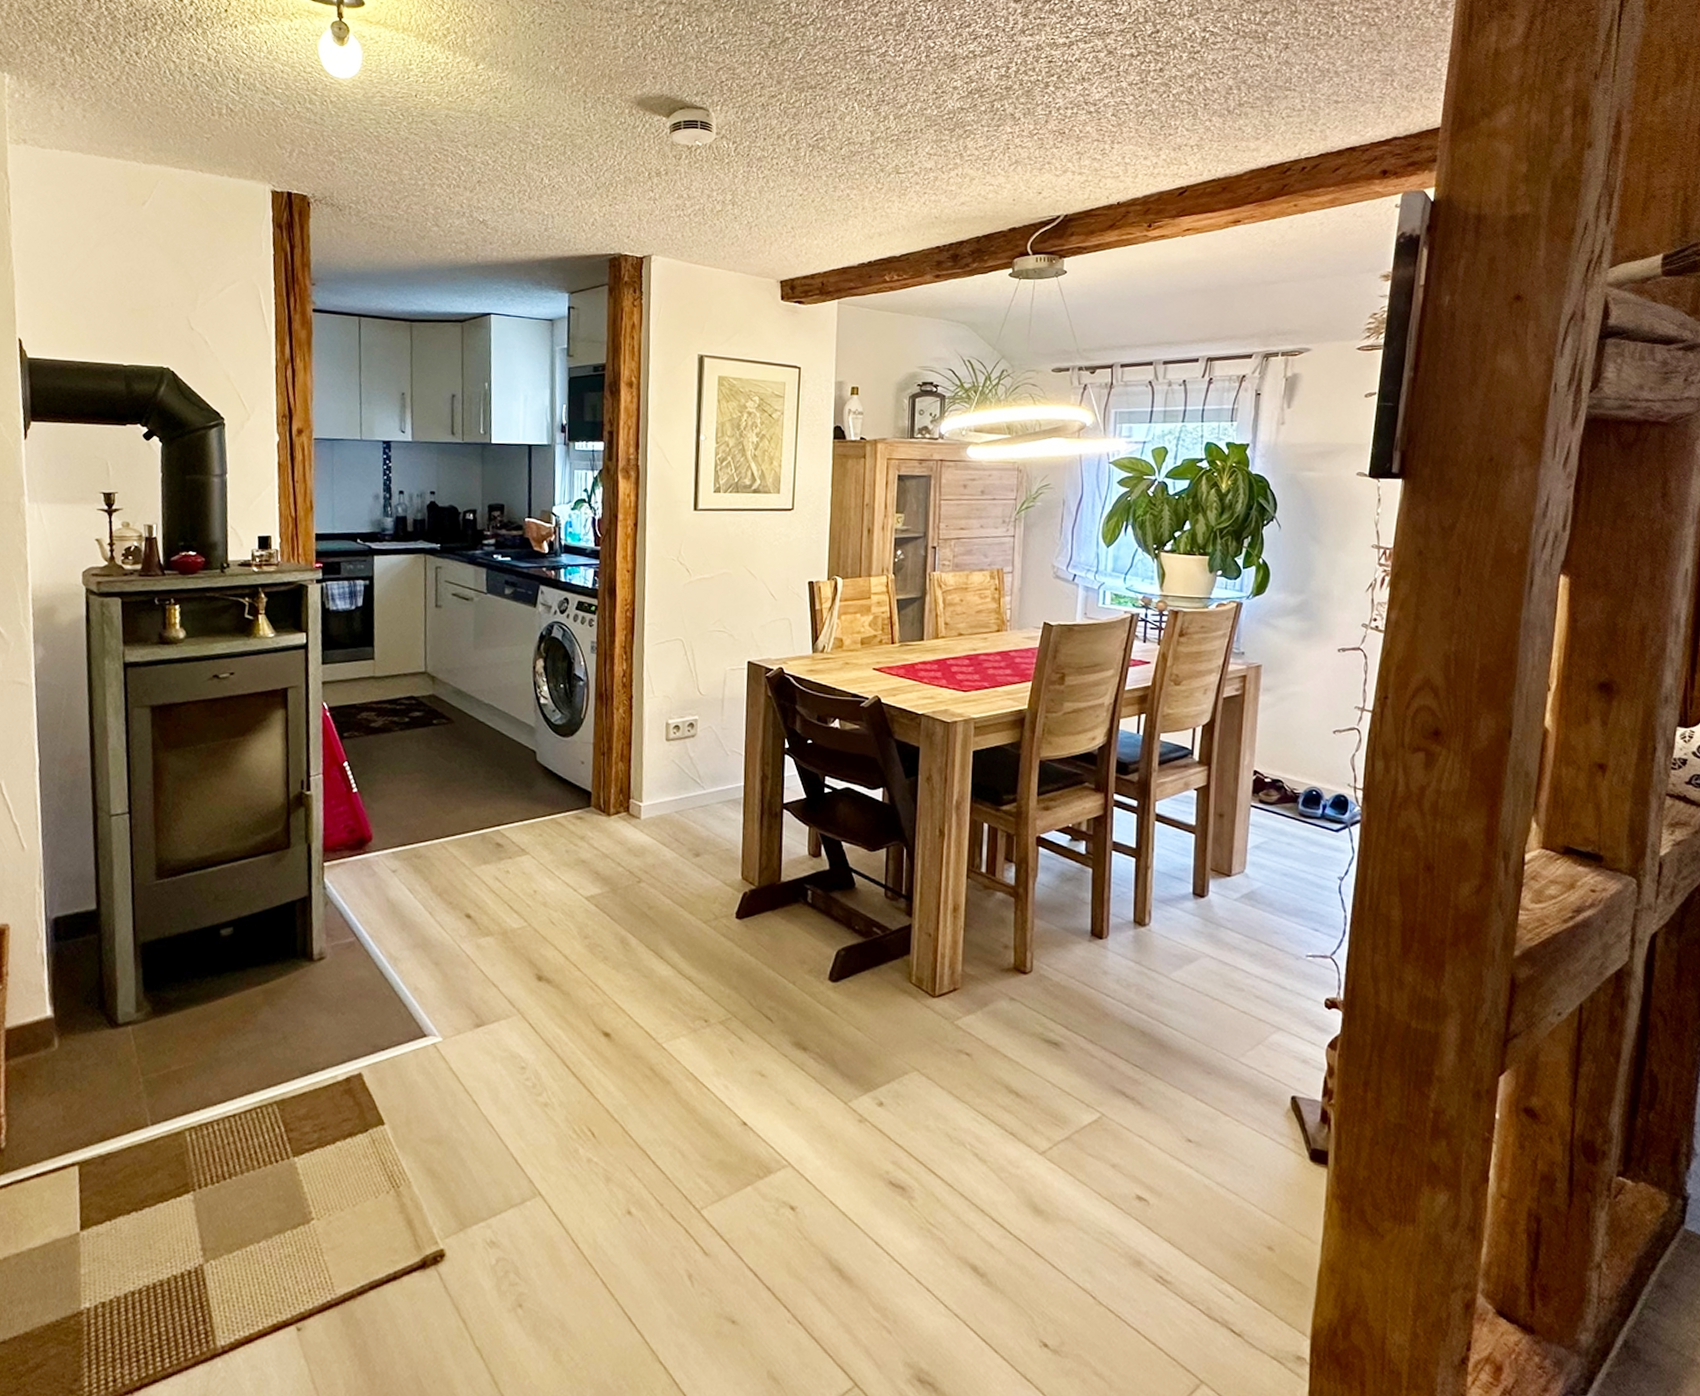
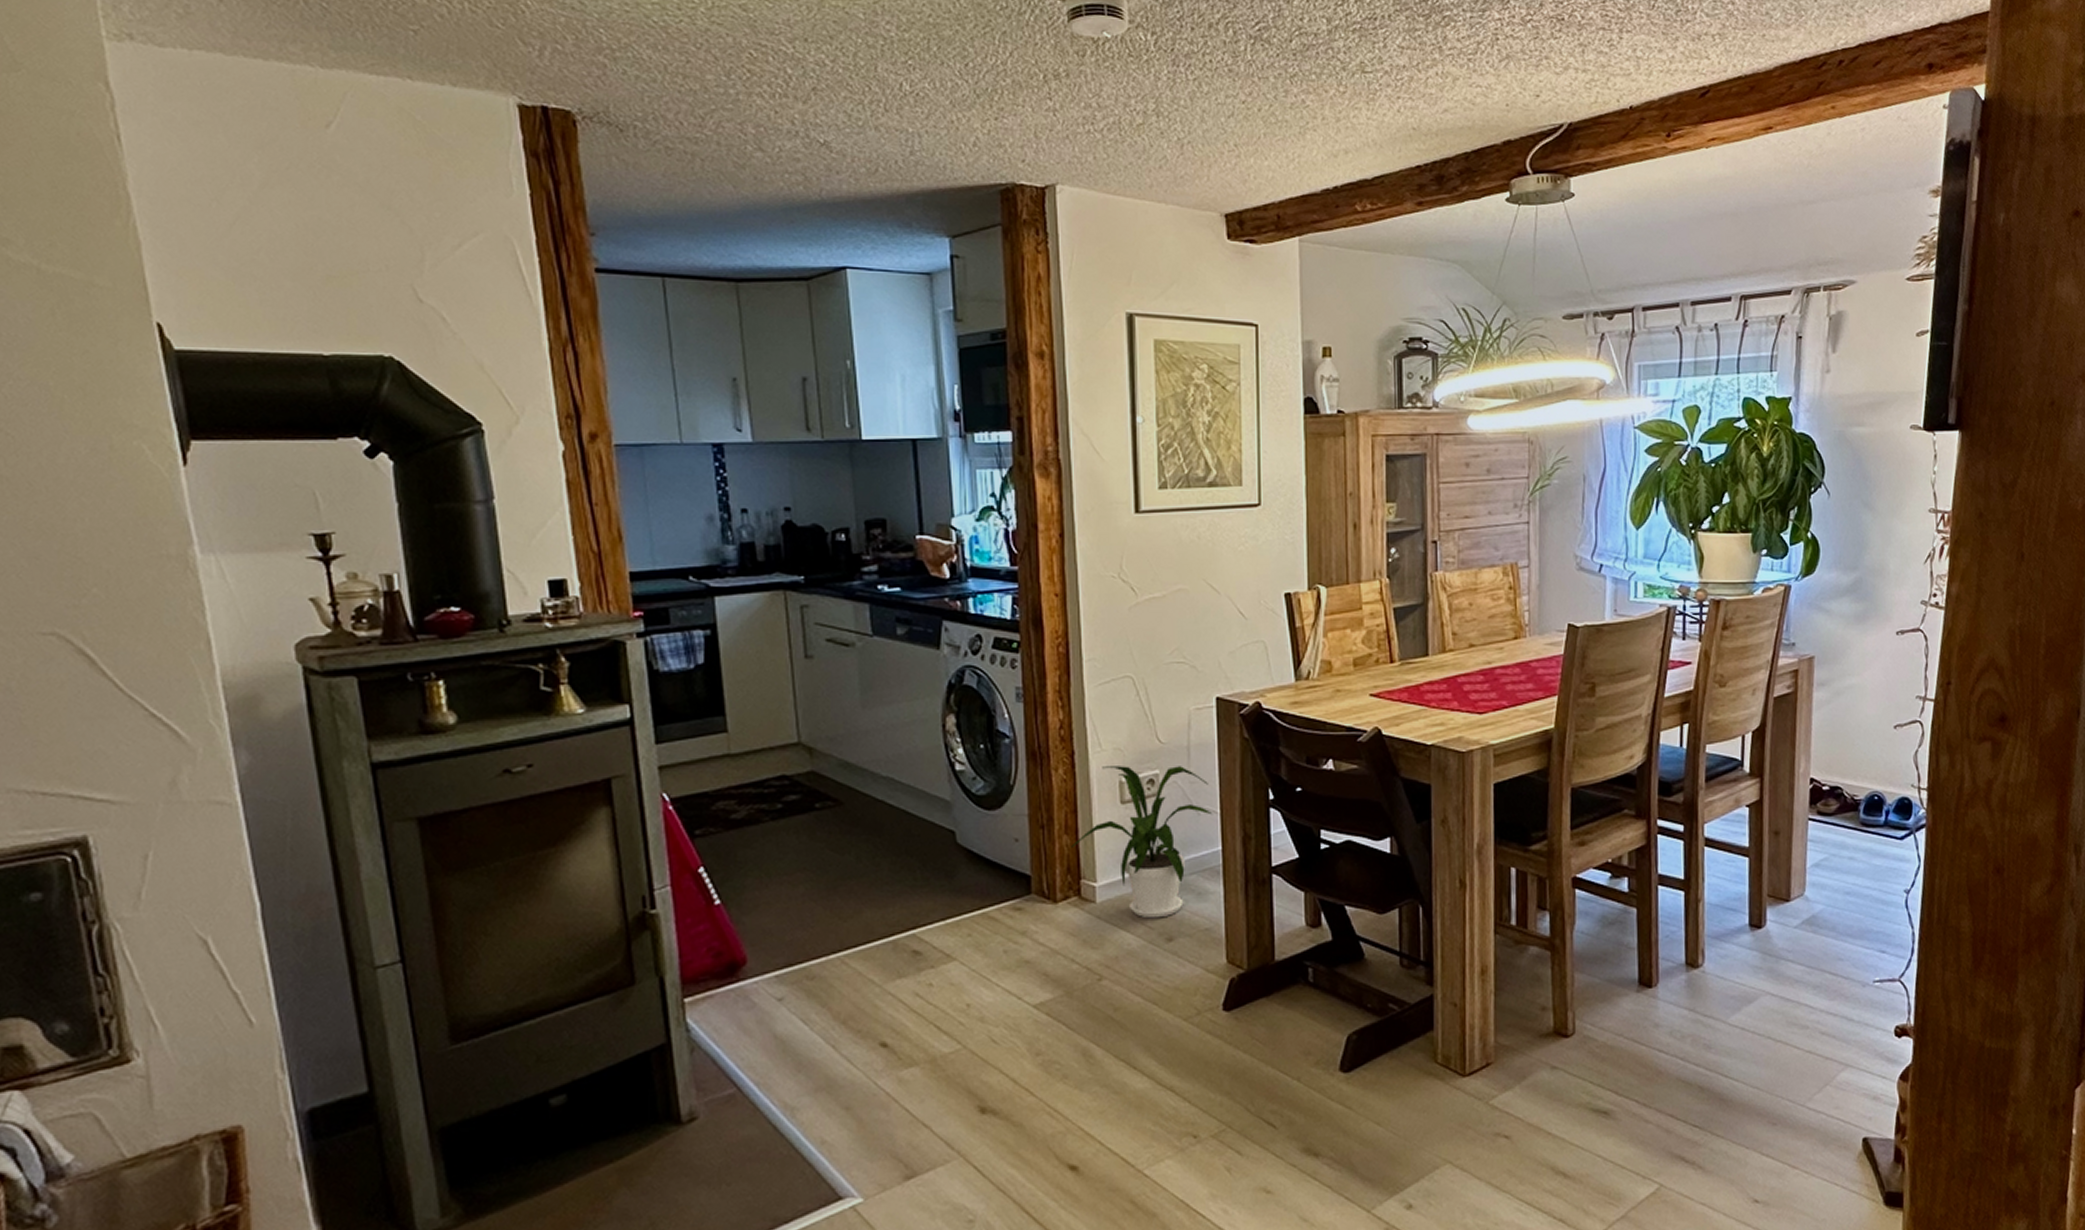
house plant: none [625,709,738,837] -> present [1071,766,1212,919]

